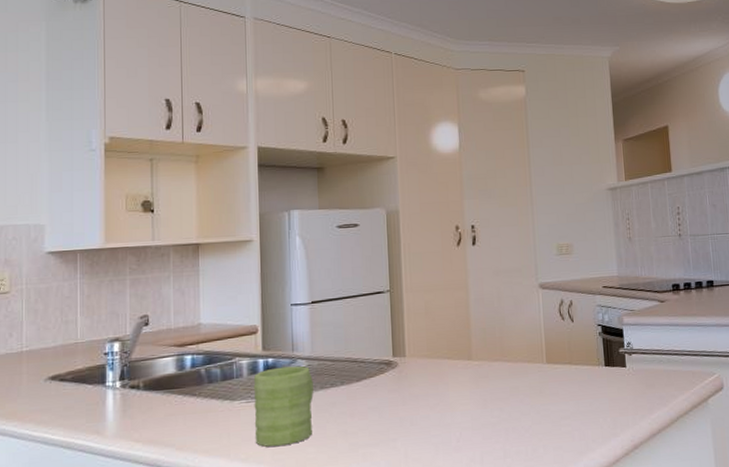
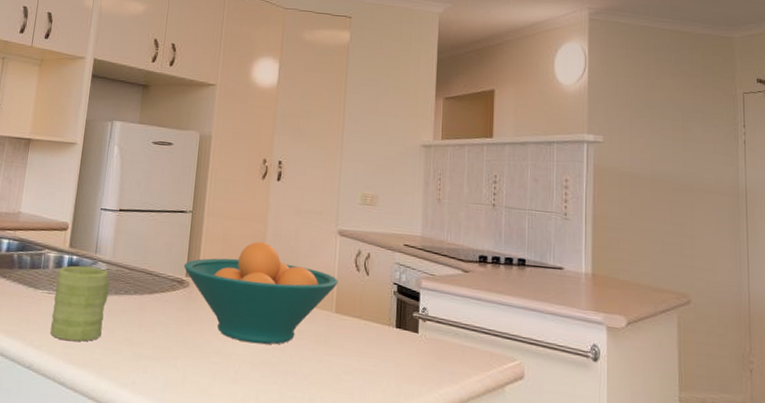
fruit bowl: none [389,308,545,410] -> present [184,242,338,345]

